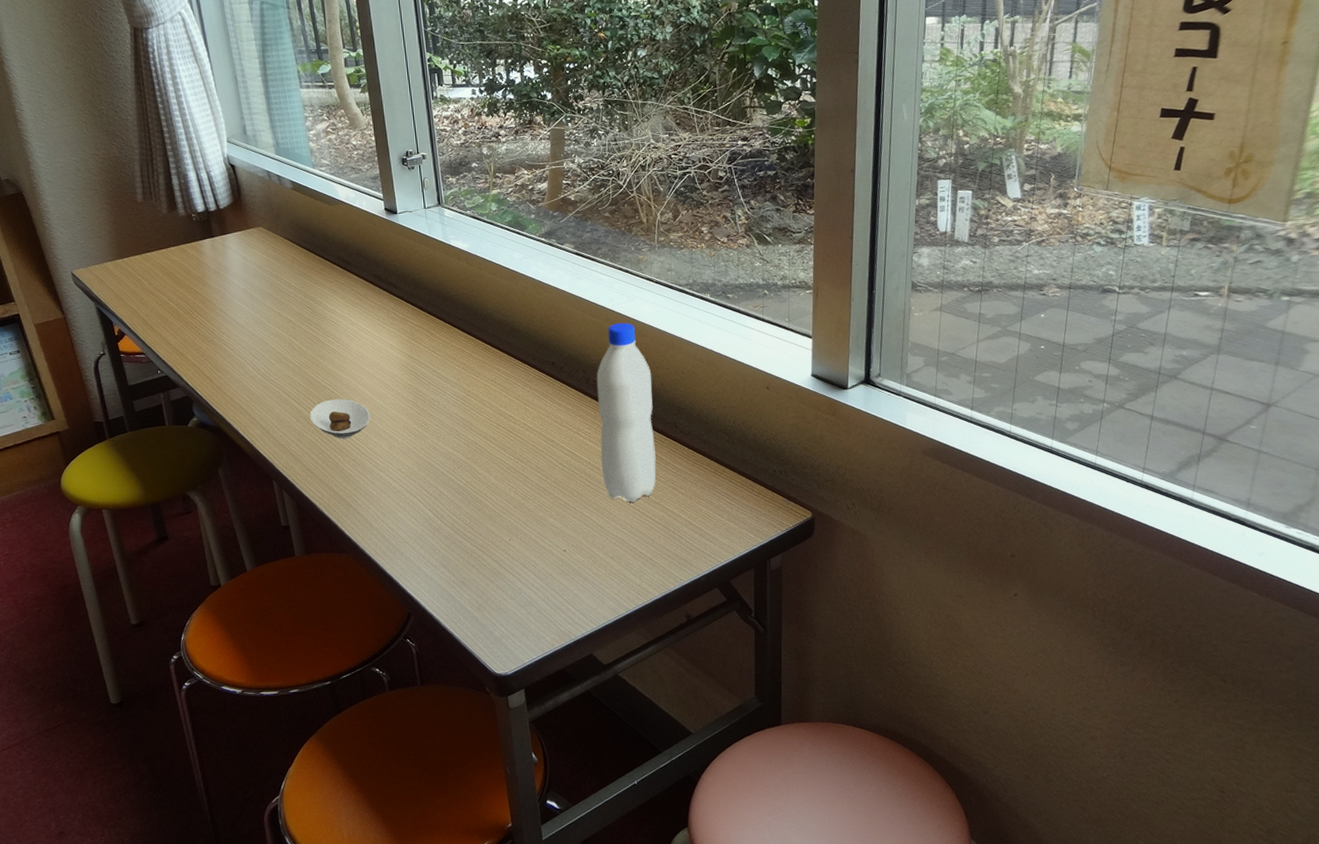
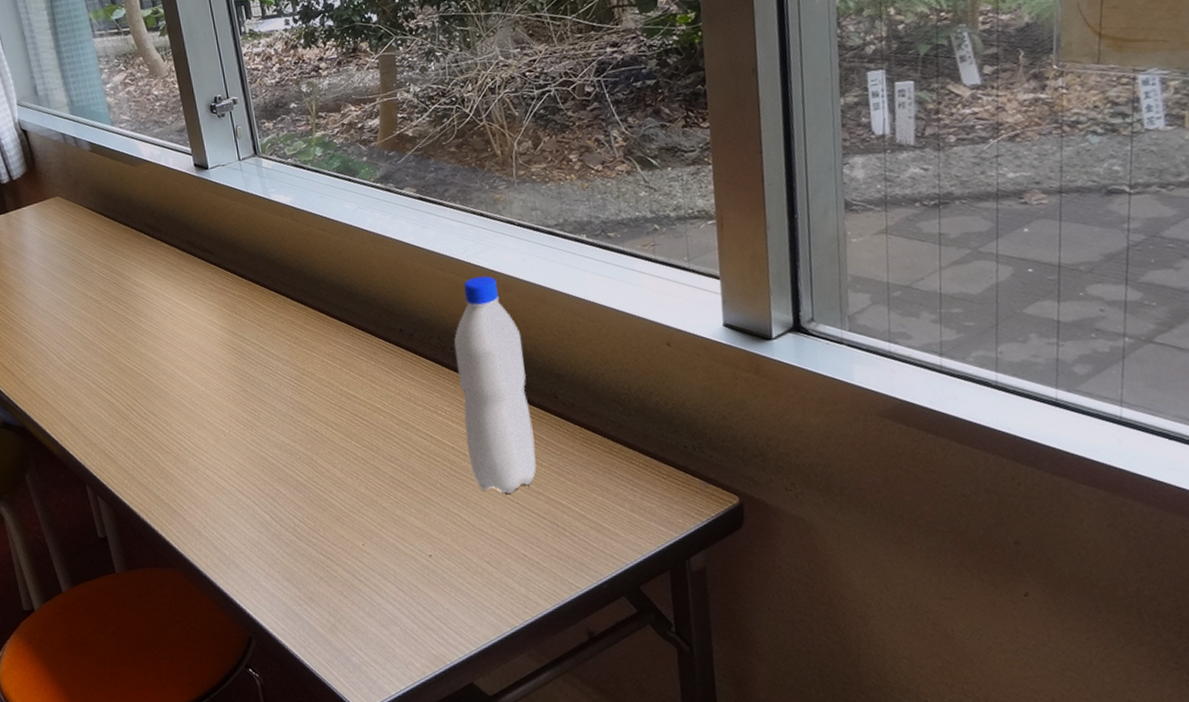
saucer: present [309,399,370,439] -> none [122,386,192,434]

